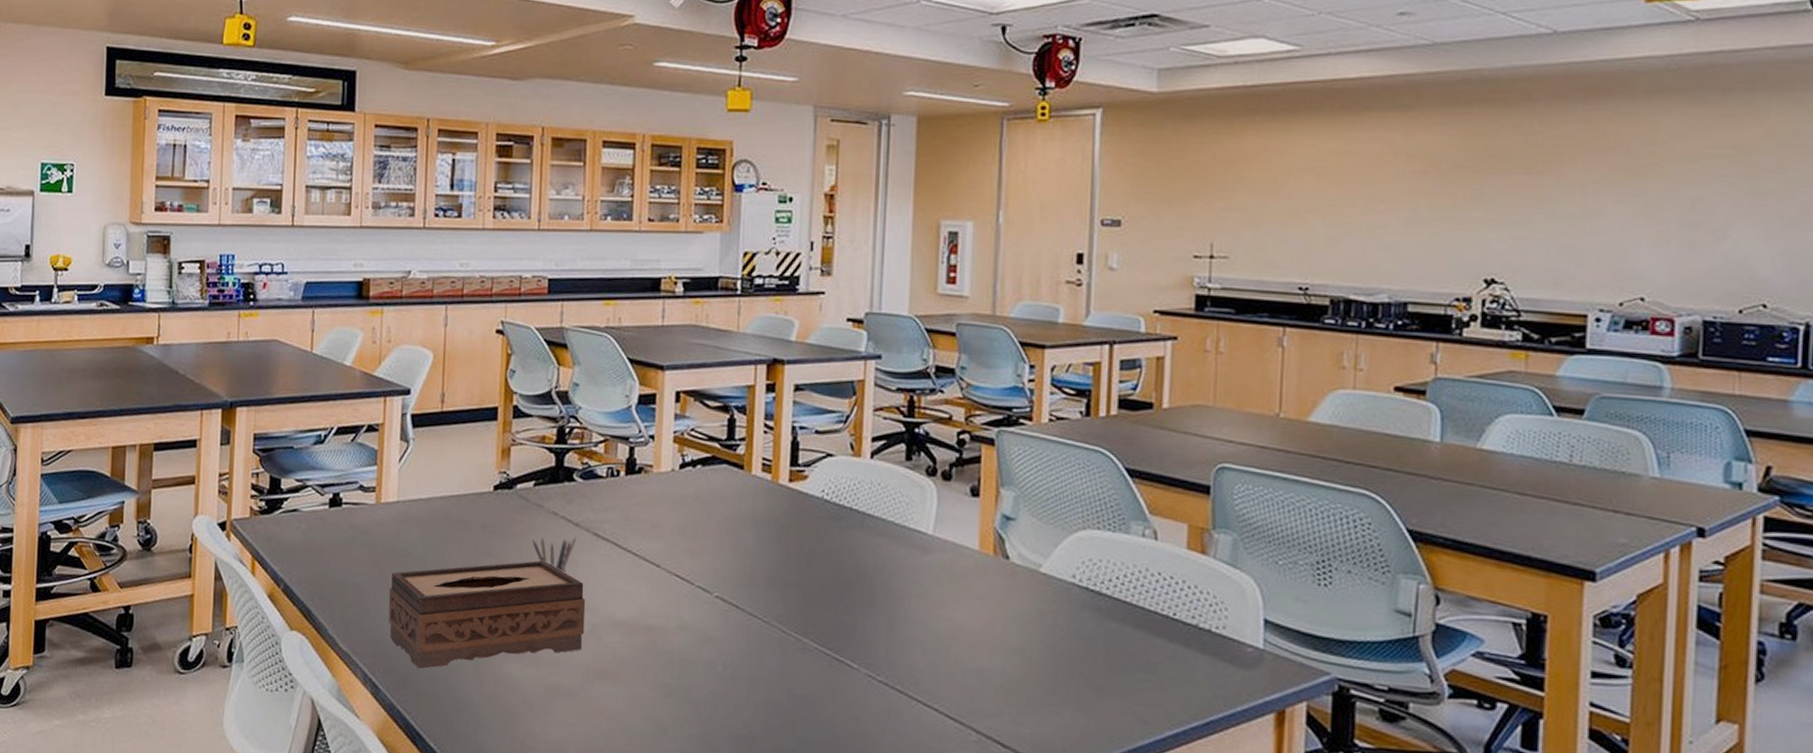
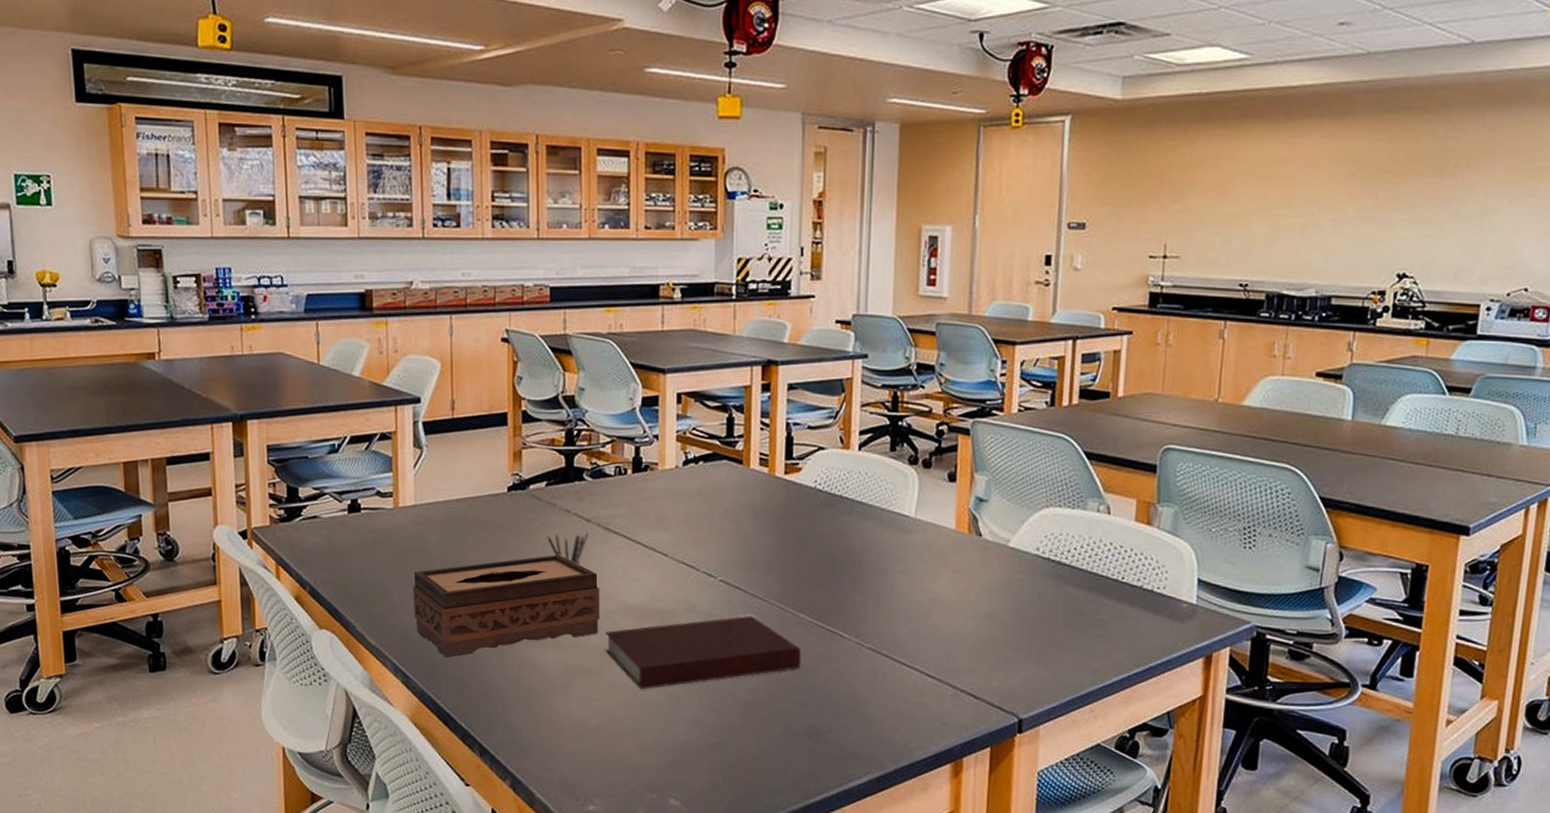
notebook: none [588,637,804,716] -> present [605,615,802,690]

